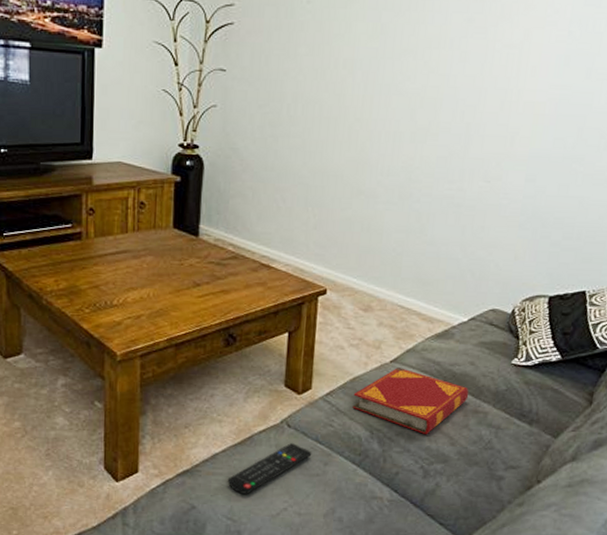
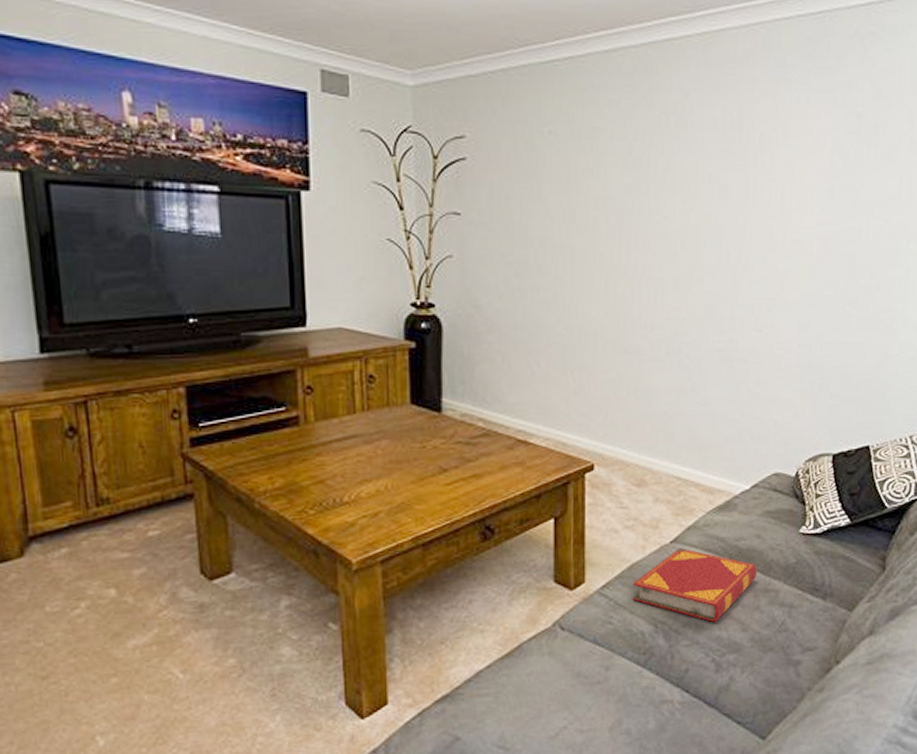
remote control: present [227,443,312,494] -> none [495,648,591,716]

